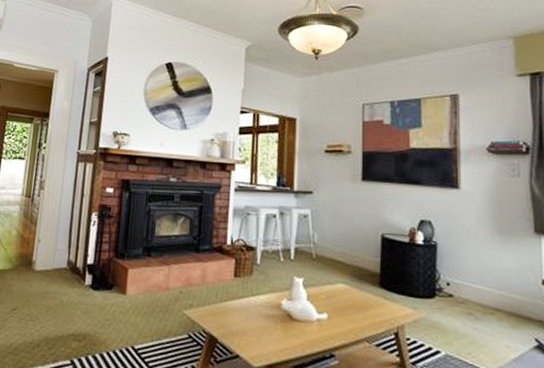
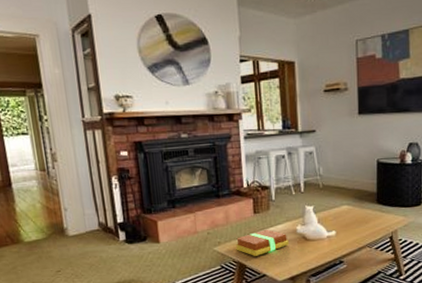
book: none [208,298,271,330] -> present [236,229,289,256]

